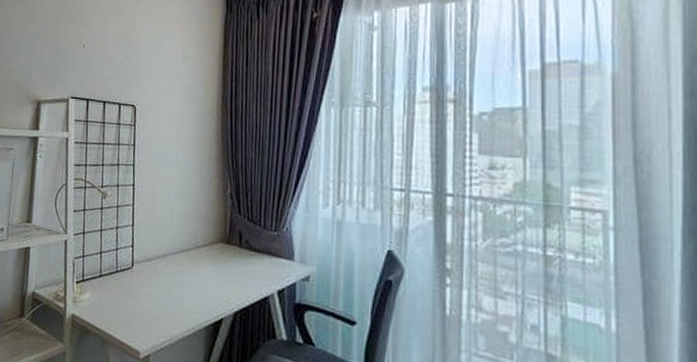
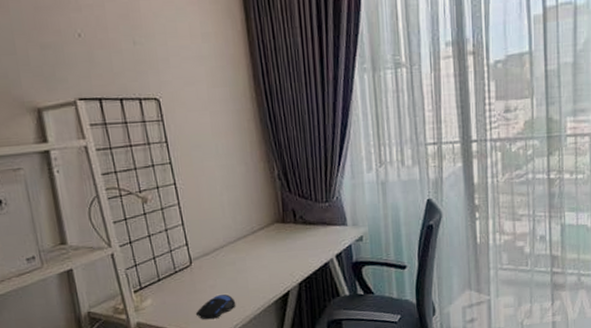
computer mouse: none [126,305,167,330] -> present [195,294,236,320]

